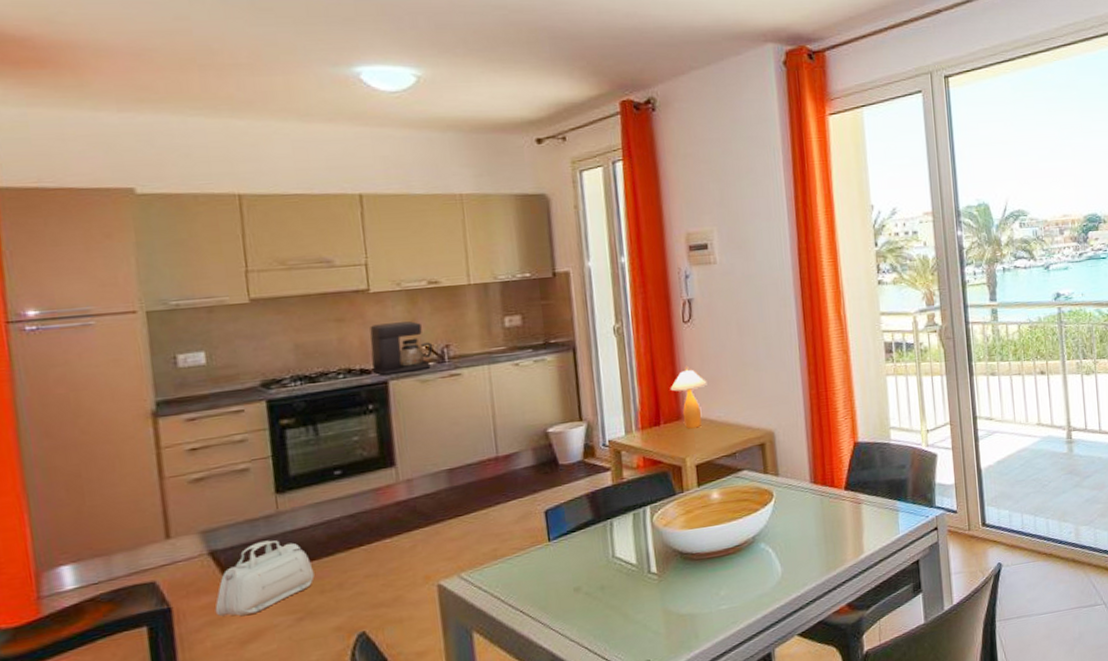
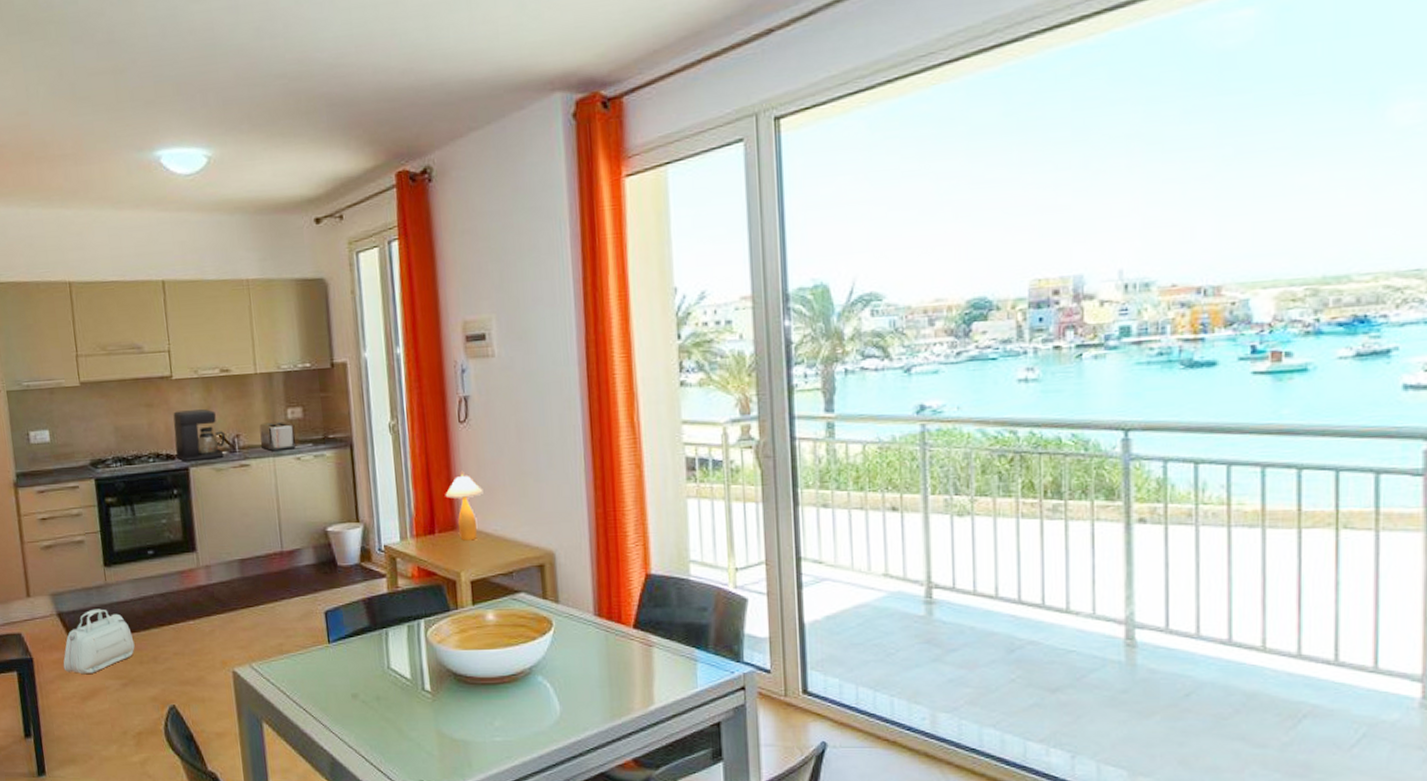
toaster: none [473,329,514,360] -> present [259,421,296,452]

